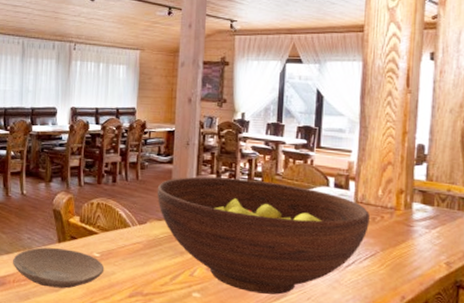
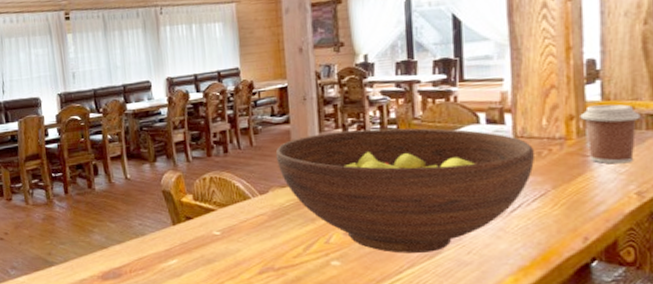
plate: present [12,247,105,289] -> none [125,231,228,273]
coffee cup: none [408,183,455,237] -> present [580,104,641,164]

